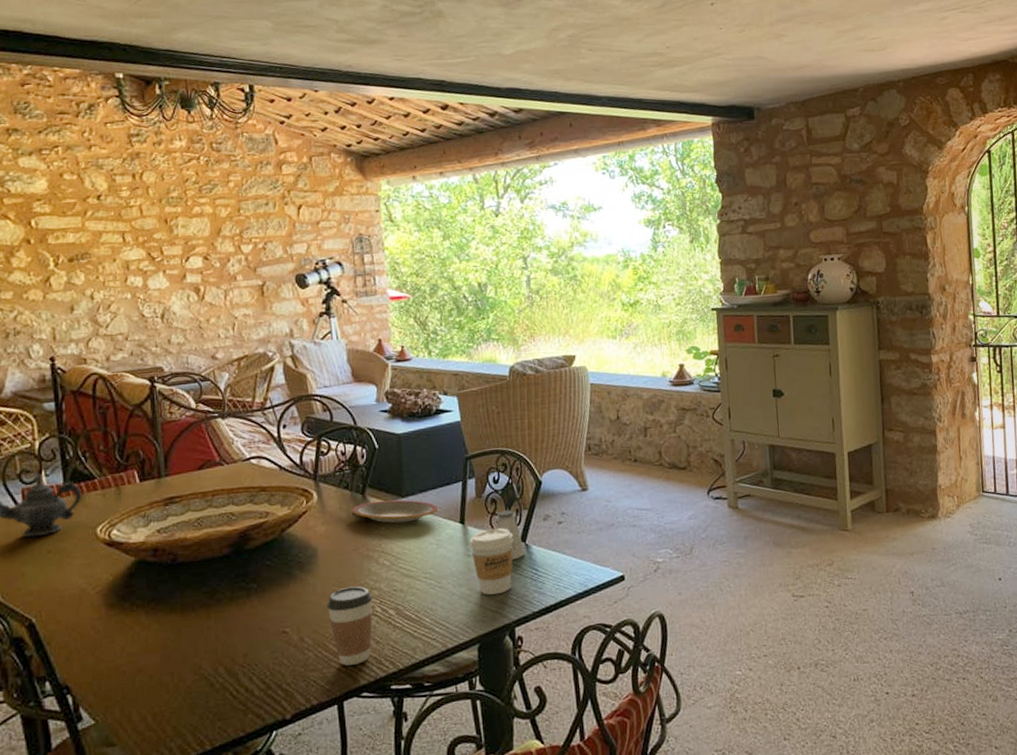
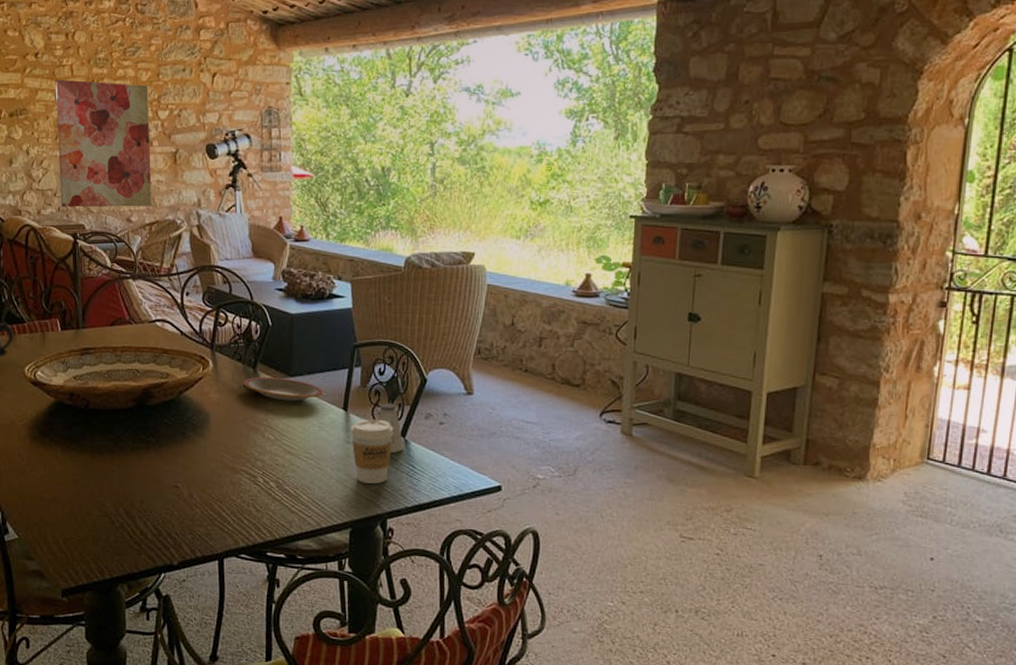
wall art: none [122,220,239,351] -> present [55,79,152,208]
coffee cup: present [326,586,373,666] -> none [215,454,256,527]

